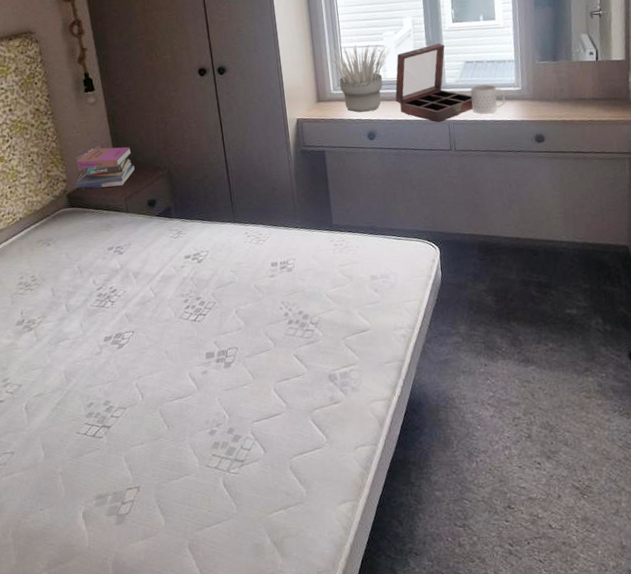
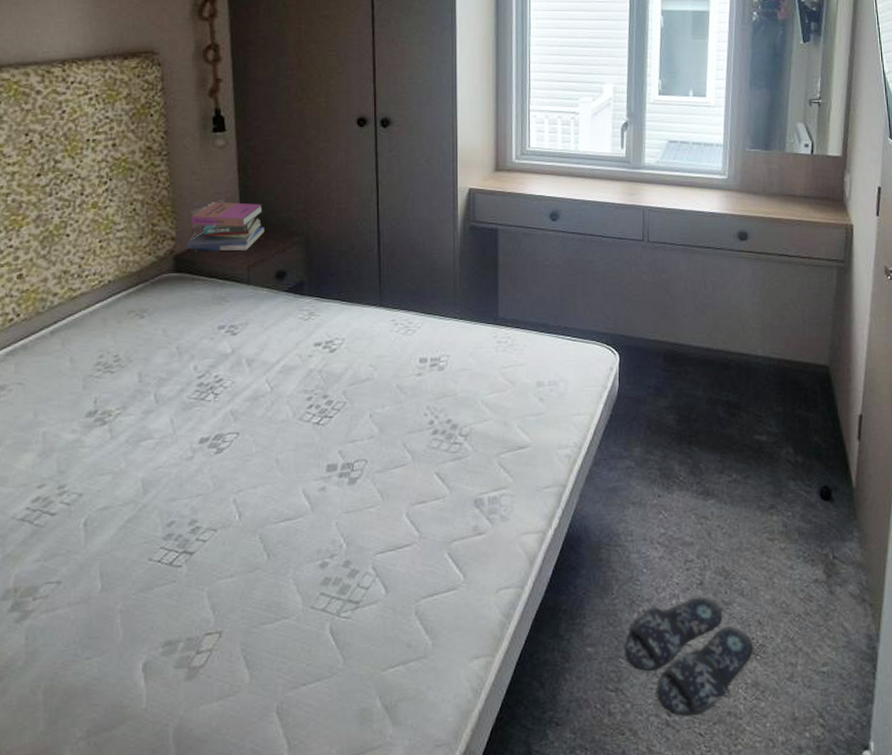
potted plant: present [324,44,390,113] -> none [508,109,586,189]
jewelry box: present [395,43,473,122] -> none [585,117,673,207]
slippers: none [468,447,581,546] -> present [625,596,753,715]
mug: present [470,84,506,115] -> none [671,169,710,203]

